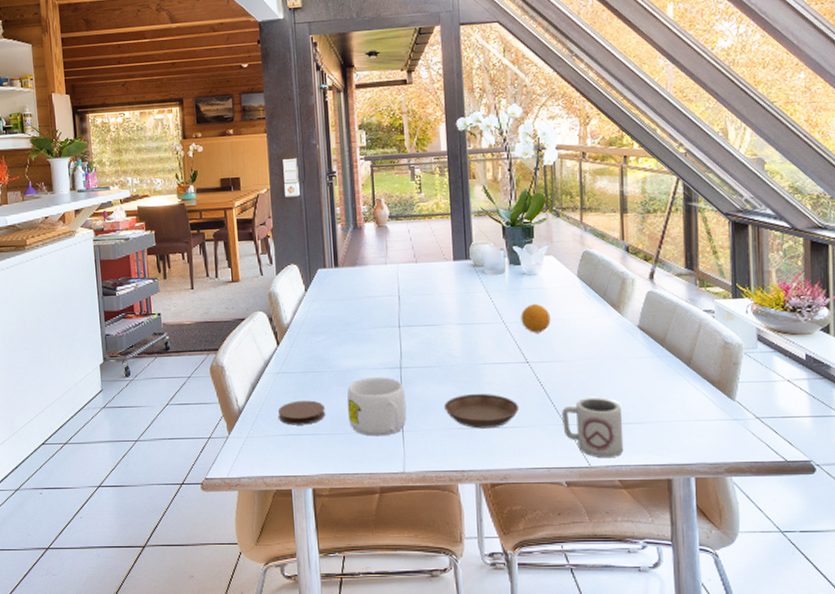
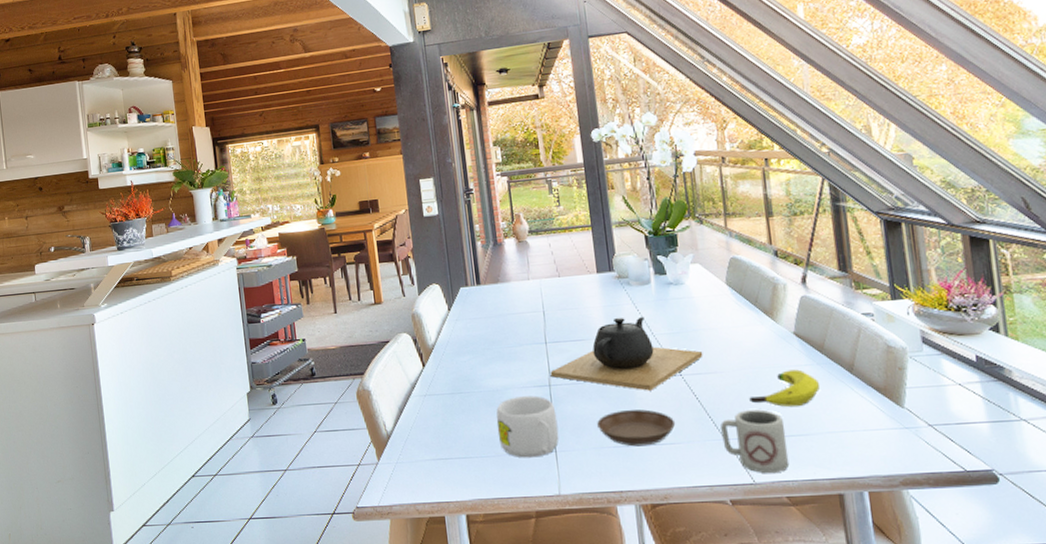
coaster: present [277,400,325,425] -> none [426,422,475,449]
teapot: none [402,304,551,376] -> present [550,316,704,391]
fruit: present [521,304,551,333] -> none [670,314,702,344]
banana: none [591,361,658,397] -> present [749,369,820,408]

